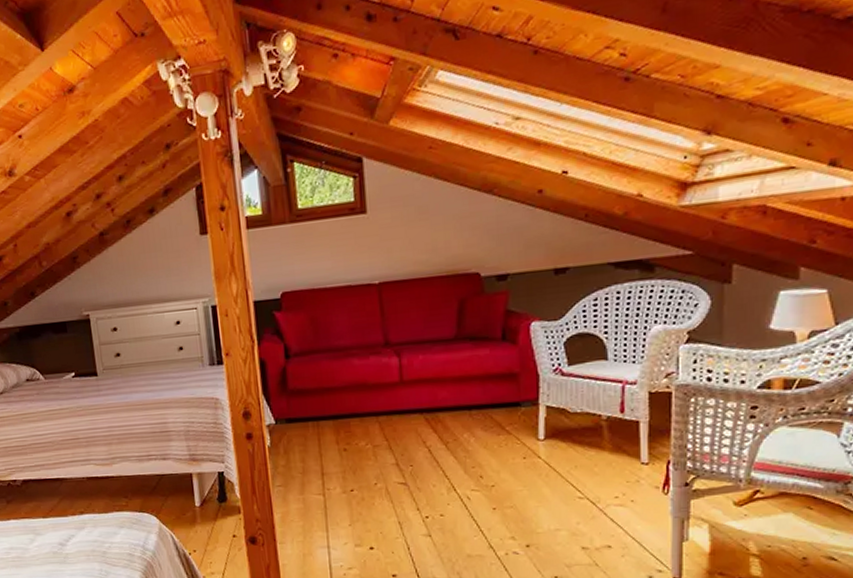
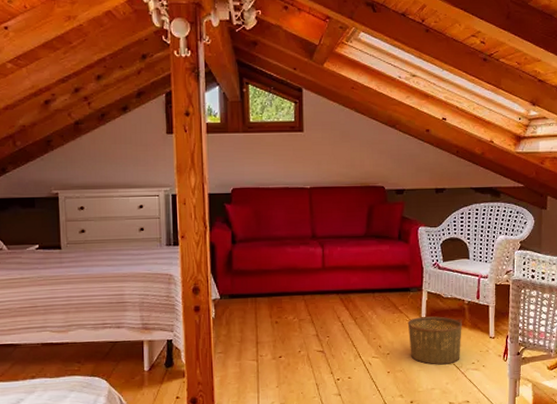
basket: none [518,437,599,500] -> present [407,316,462,365]

